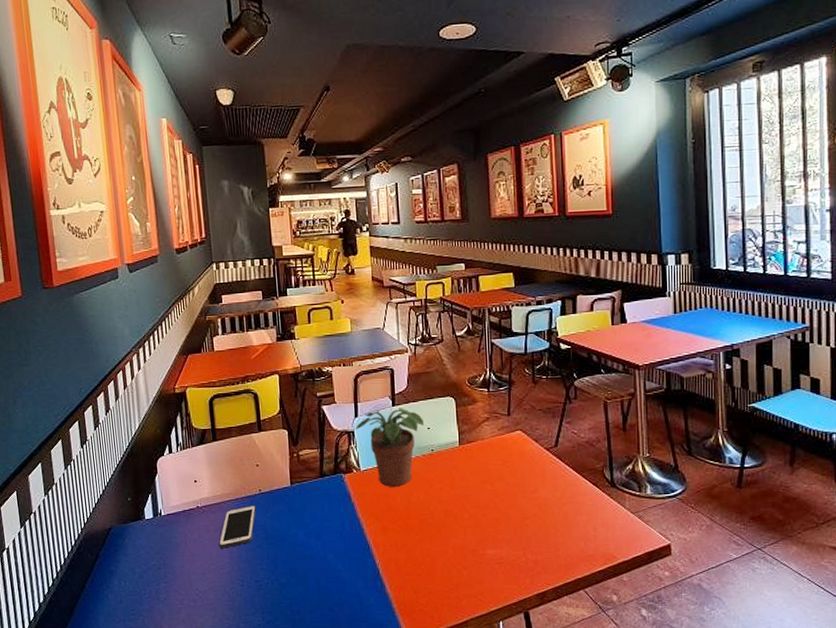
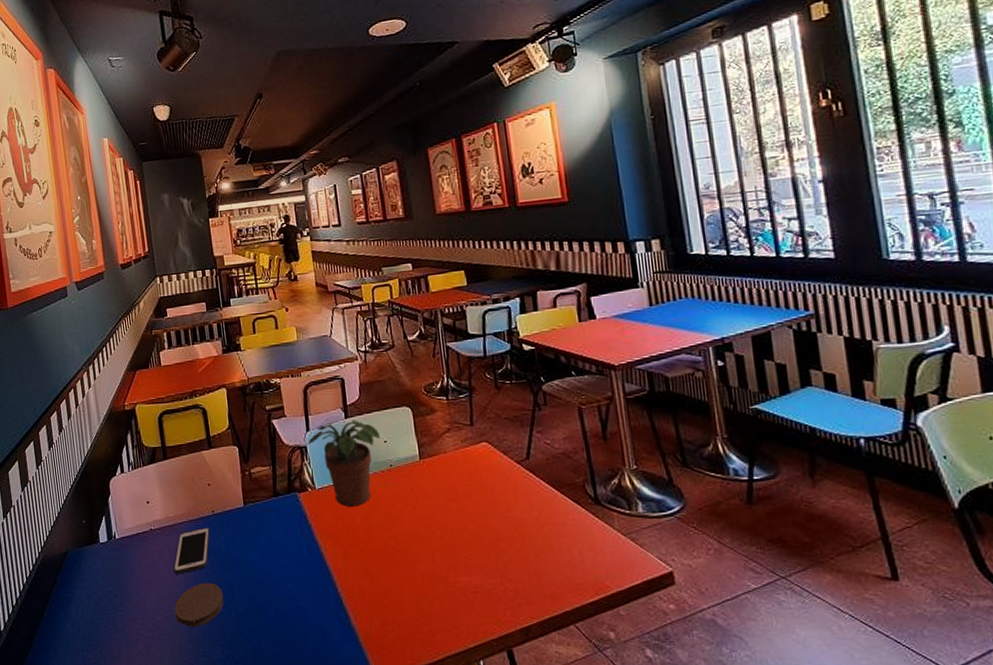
coaster: none [218,556,267,597] -> present [174,582,224,628]

